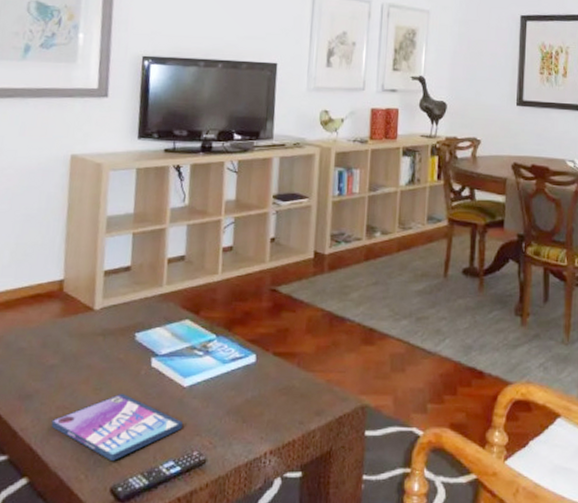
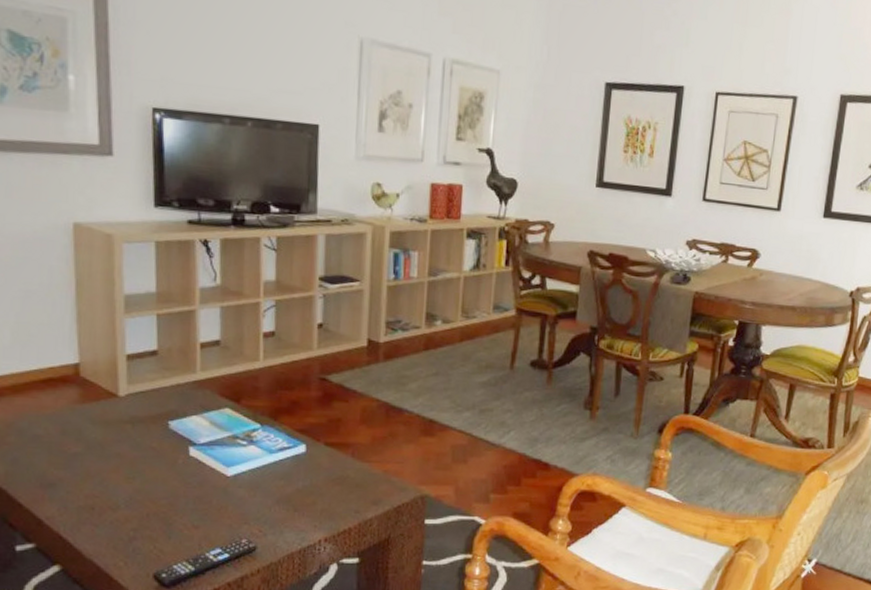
video game case: present [51,394,183,461] -> none [81,483,228,548]

